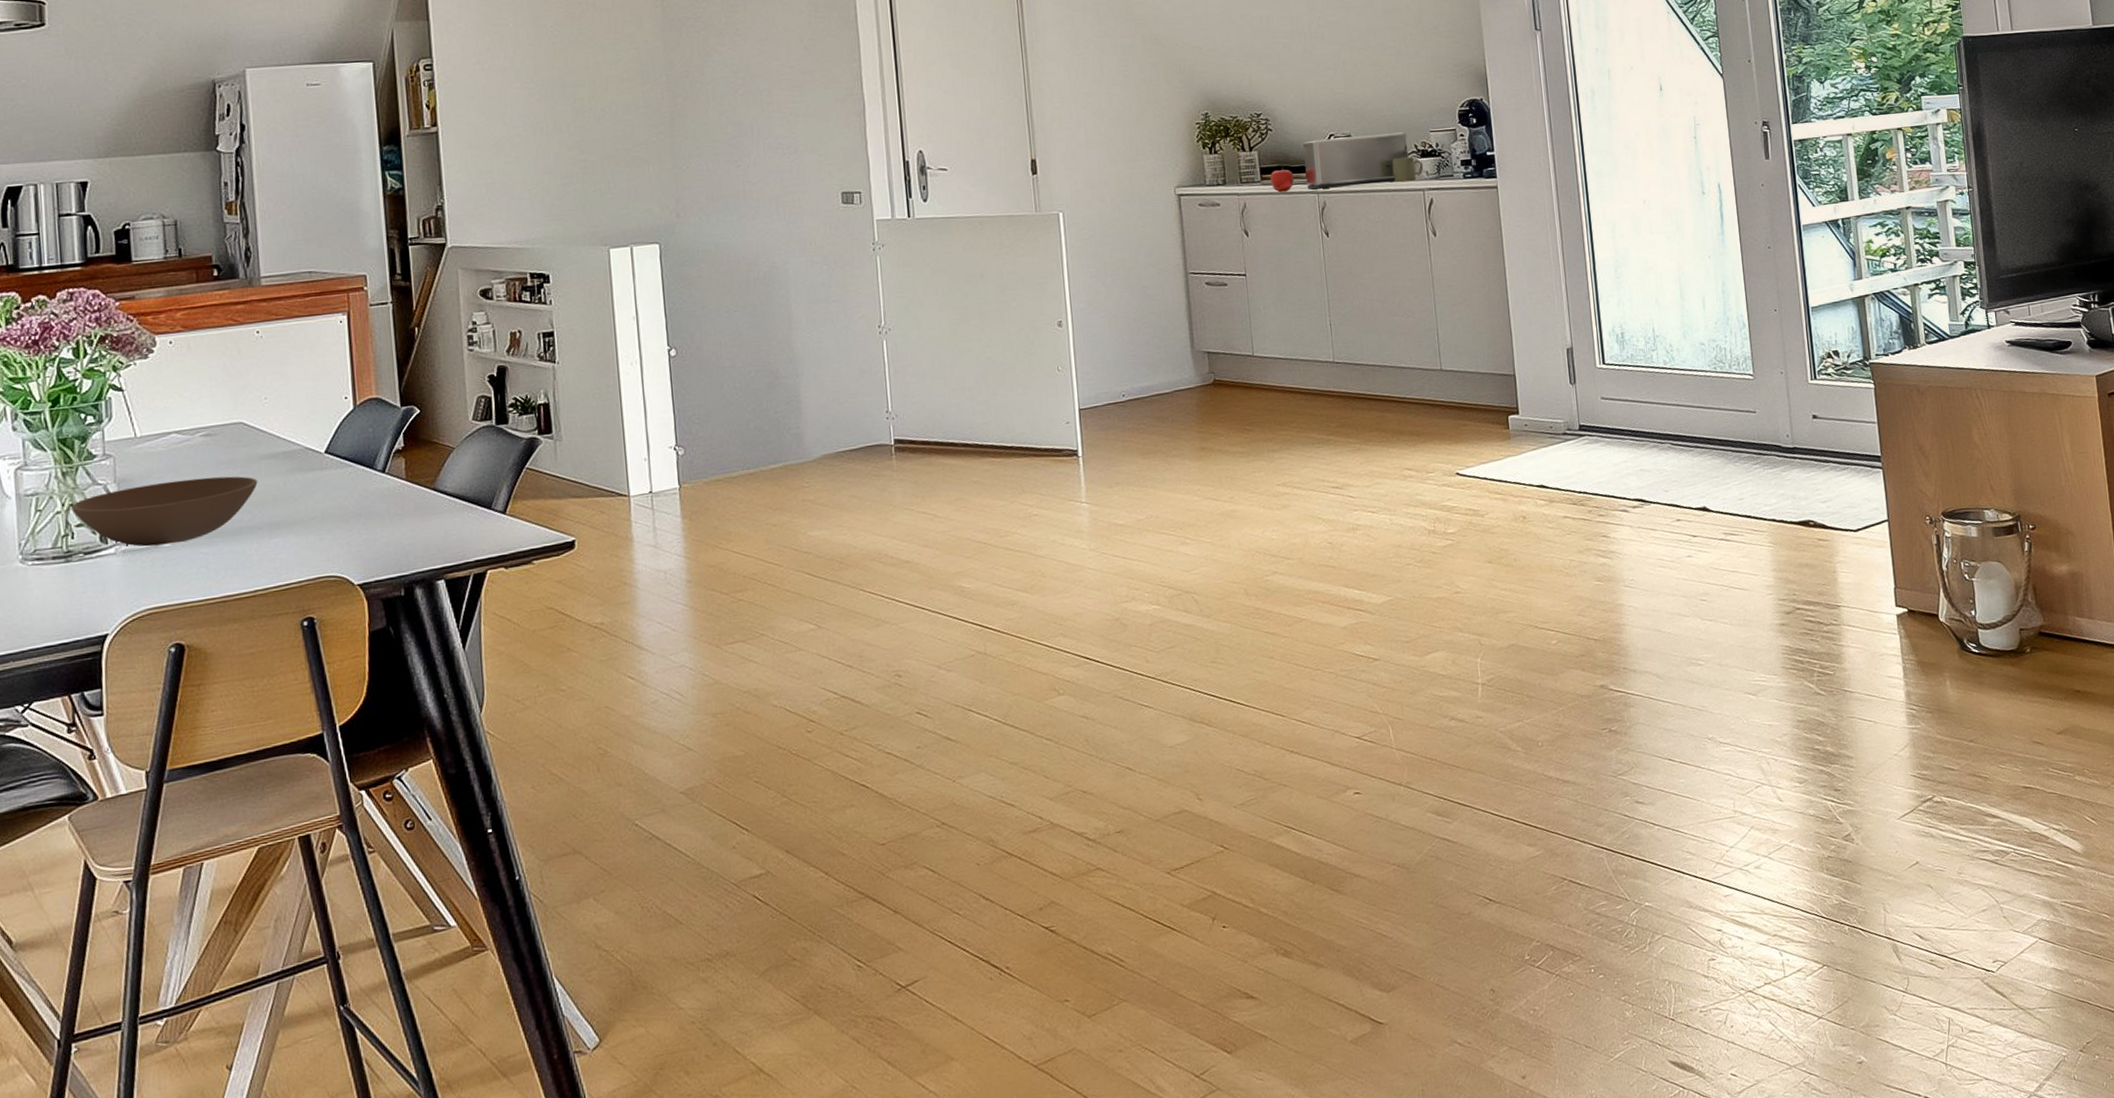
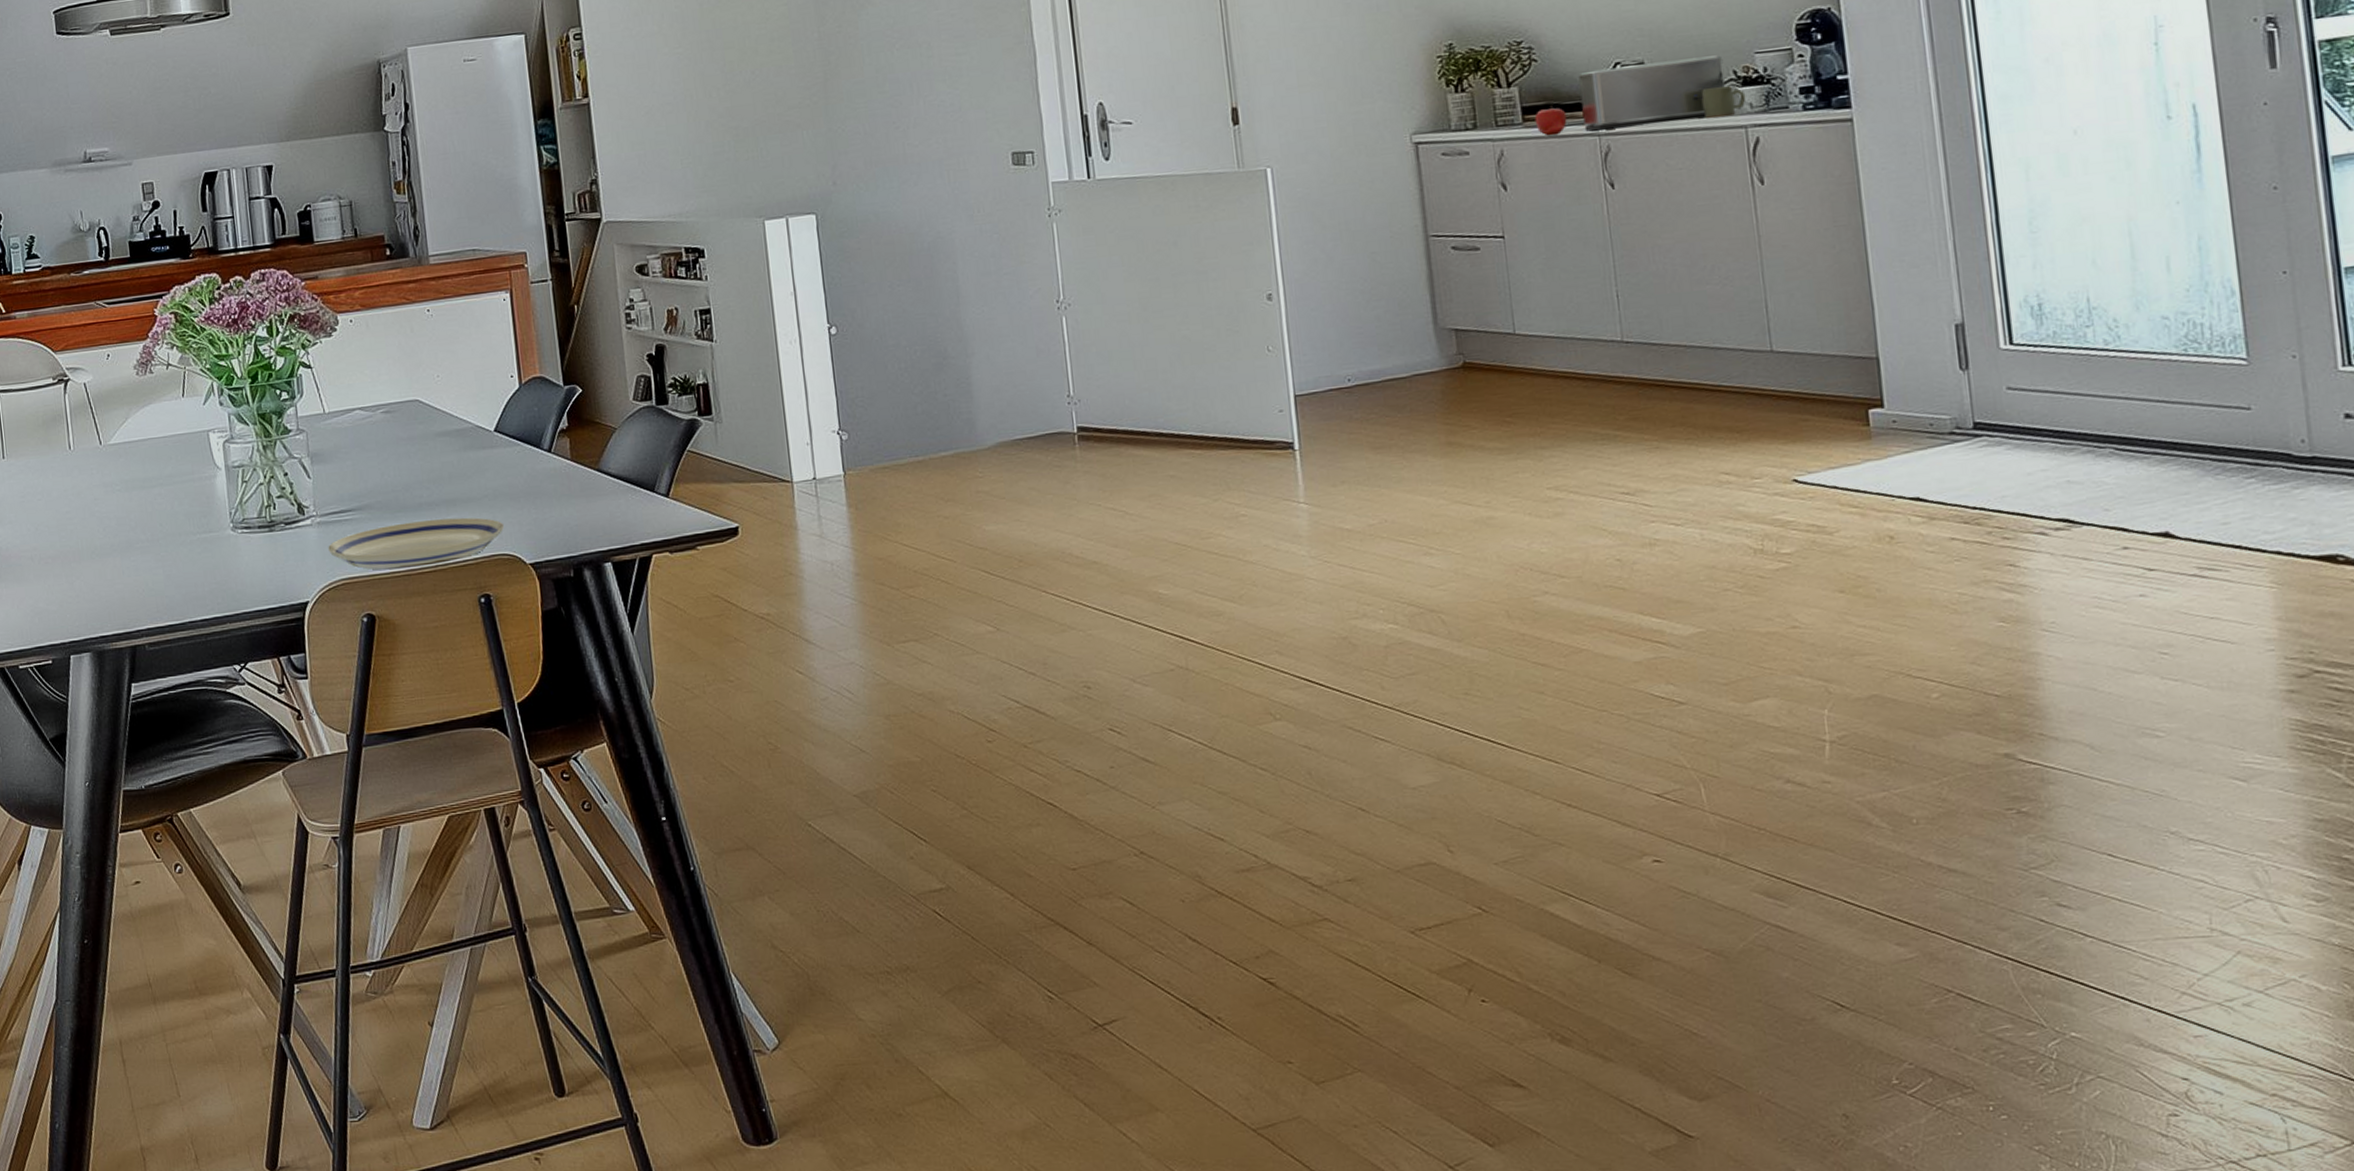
bowl: present [71,476,258,547] -> none [272,452,434,519]
plate: none [133,540,332,598] -> present [328,517,505,570]

